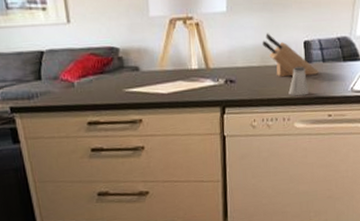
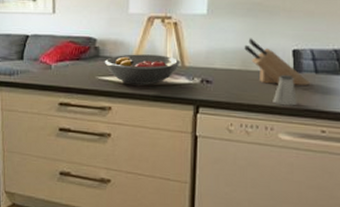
fruit bowl: none [130,59,205,93] -> present [105,54,180,85]

